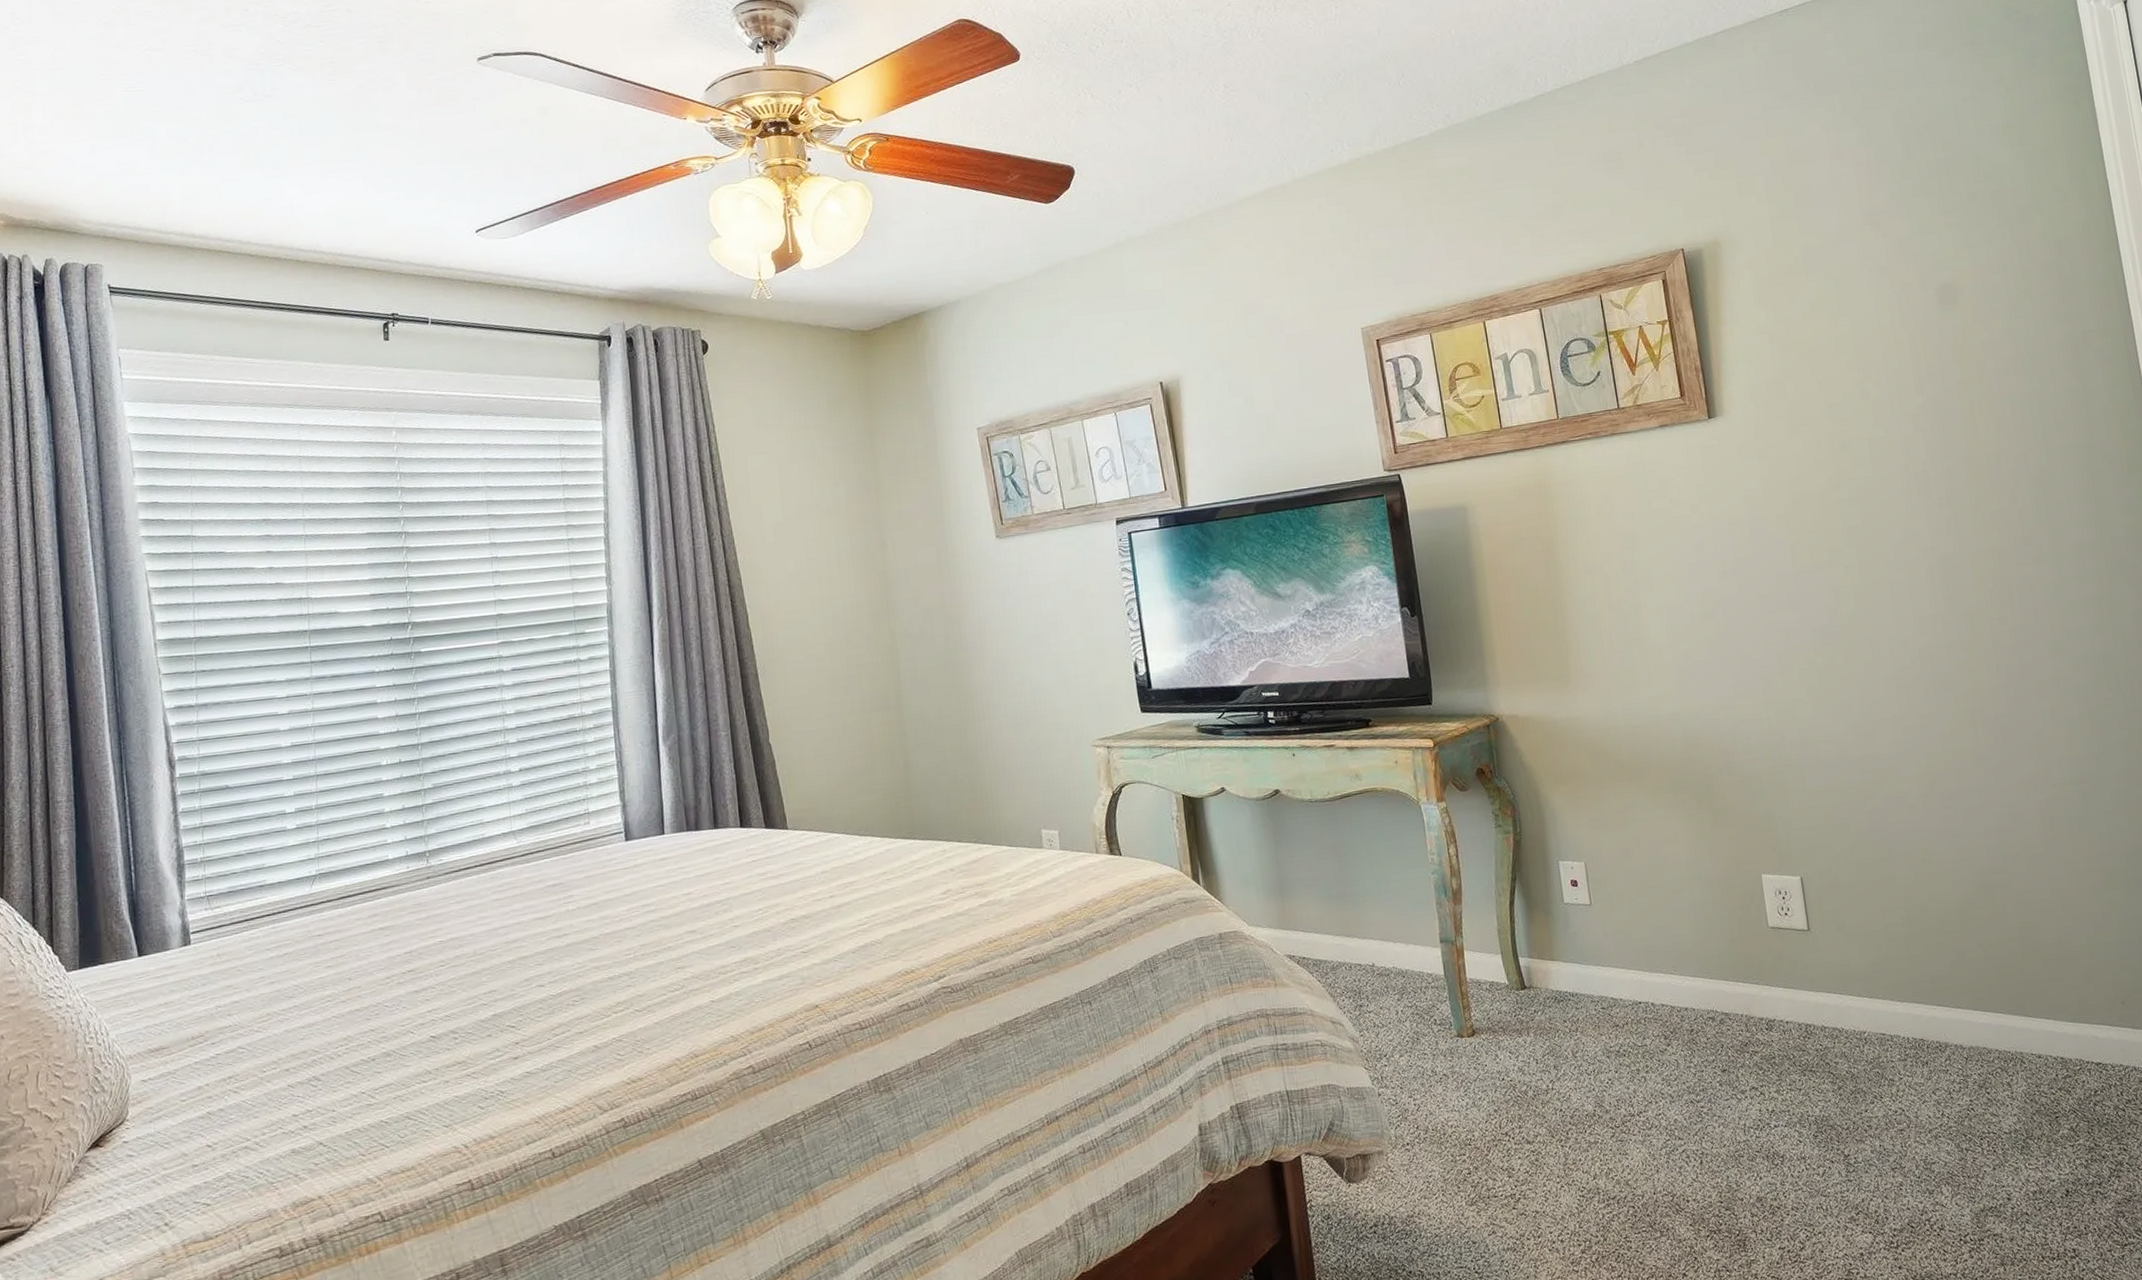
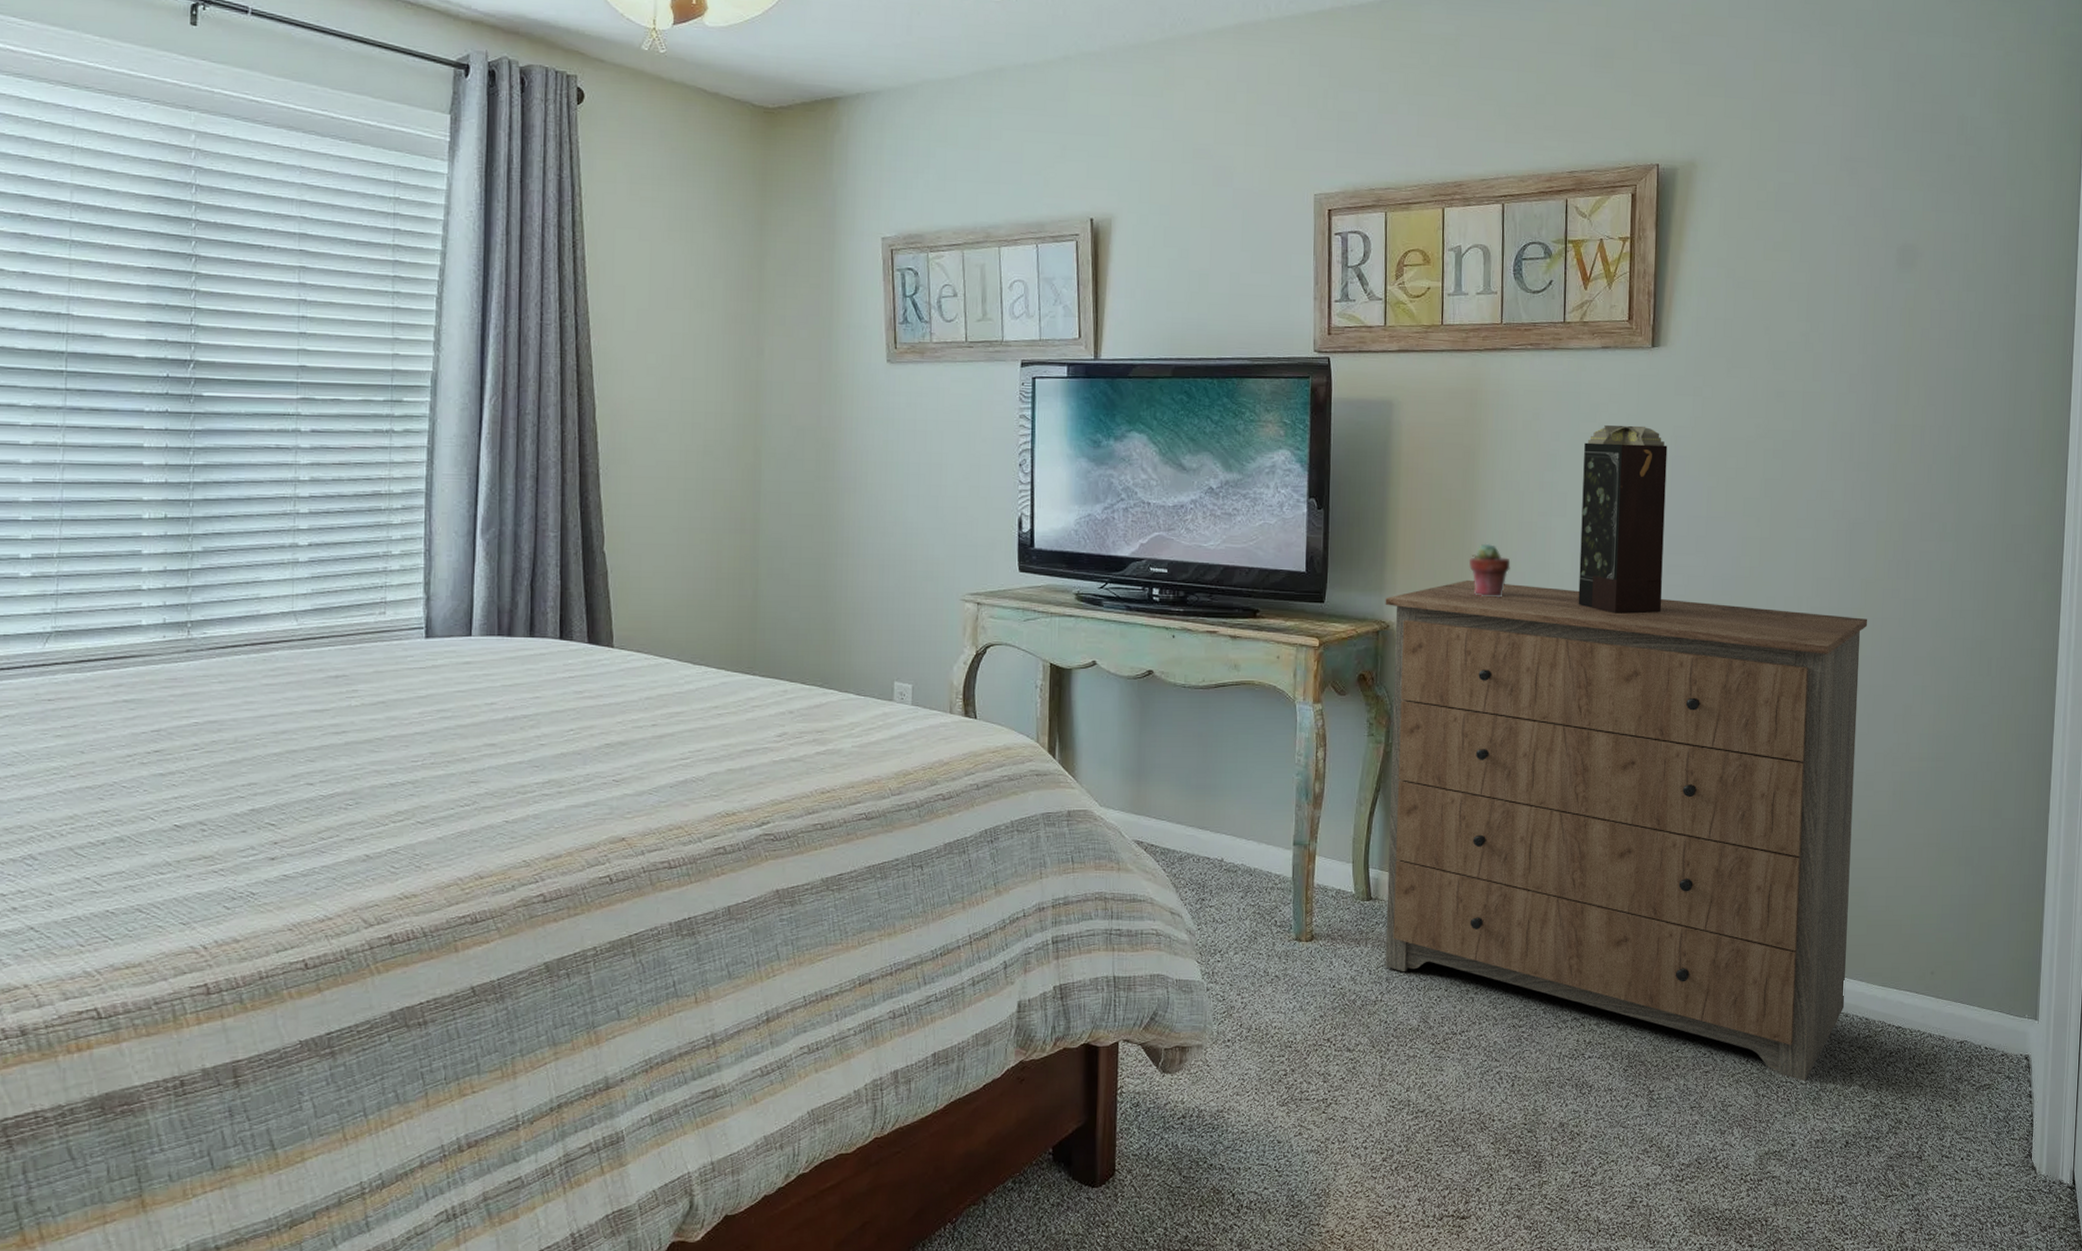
dresser: none [1490,650,2036,1130] -> present [1385,579,1868,1081]
potted succulent: none [1566,626,1608,679] -> present [1469,543,1511,598]
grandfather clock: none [1659,494,1766,678] -> present [1578,425,1668,614]

